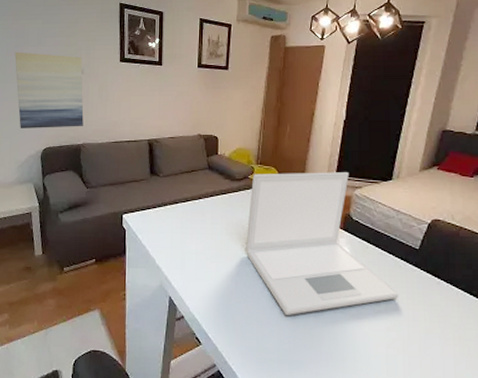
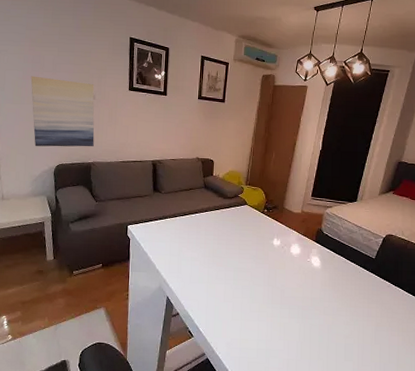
laptop: present [246,172,399,316] -> none [234,193,358,313]

